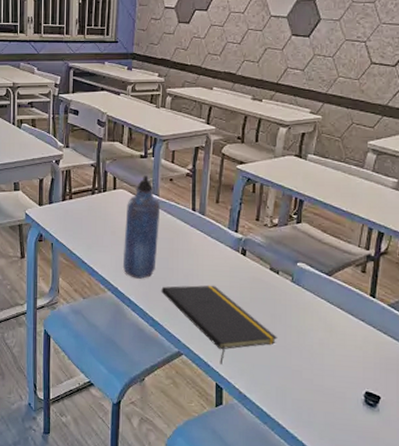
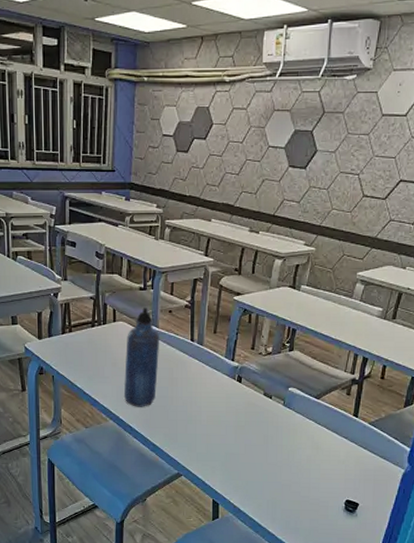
notepad: present [161,285,277,364] -> none [161,411,269,482]

